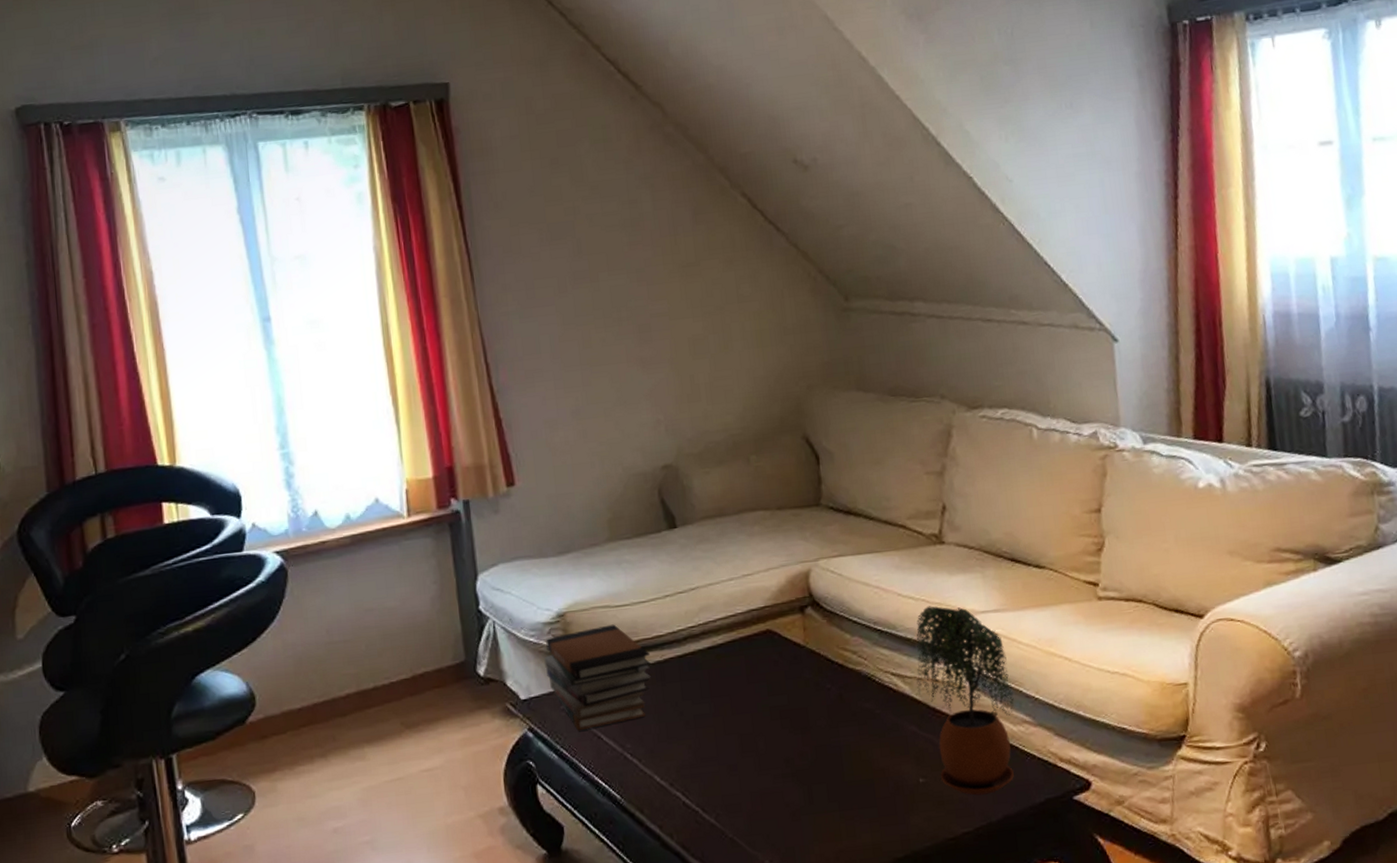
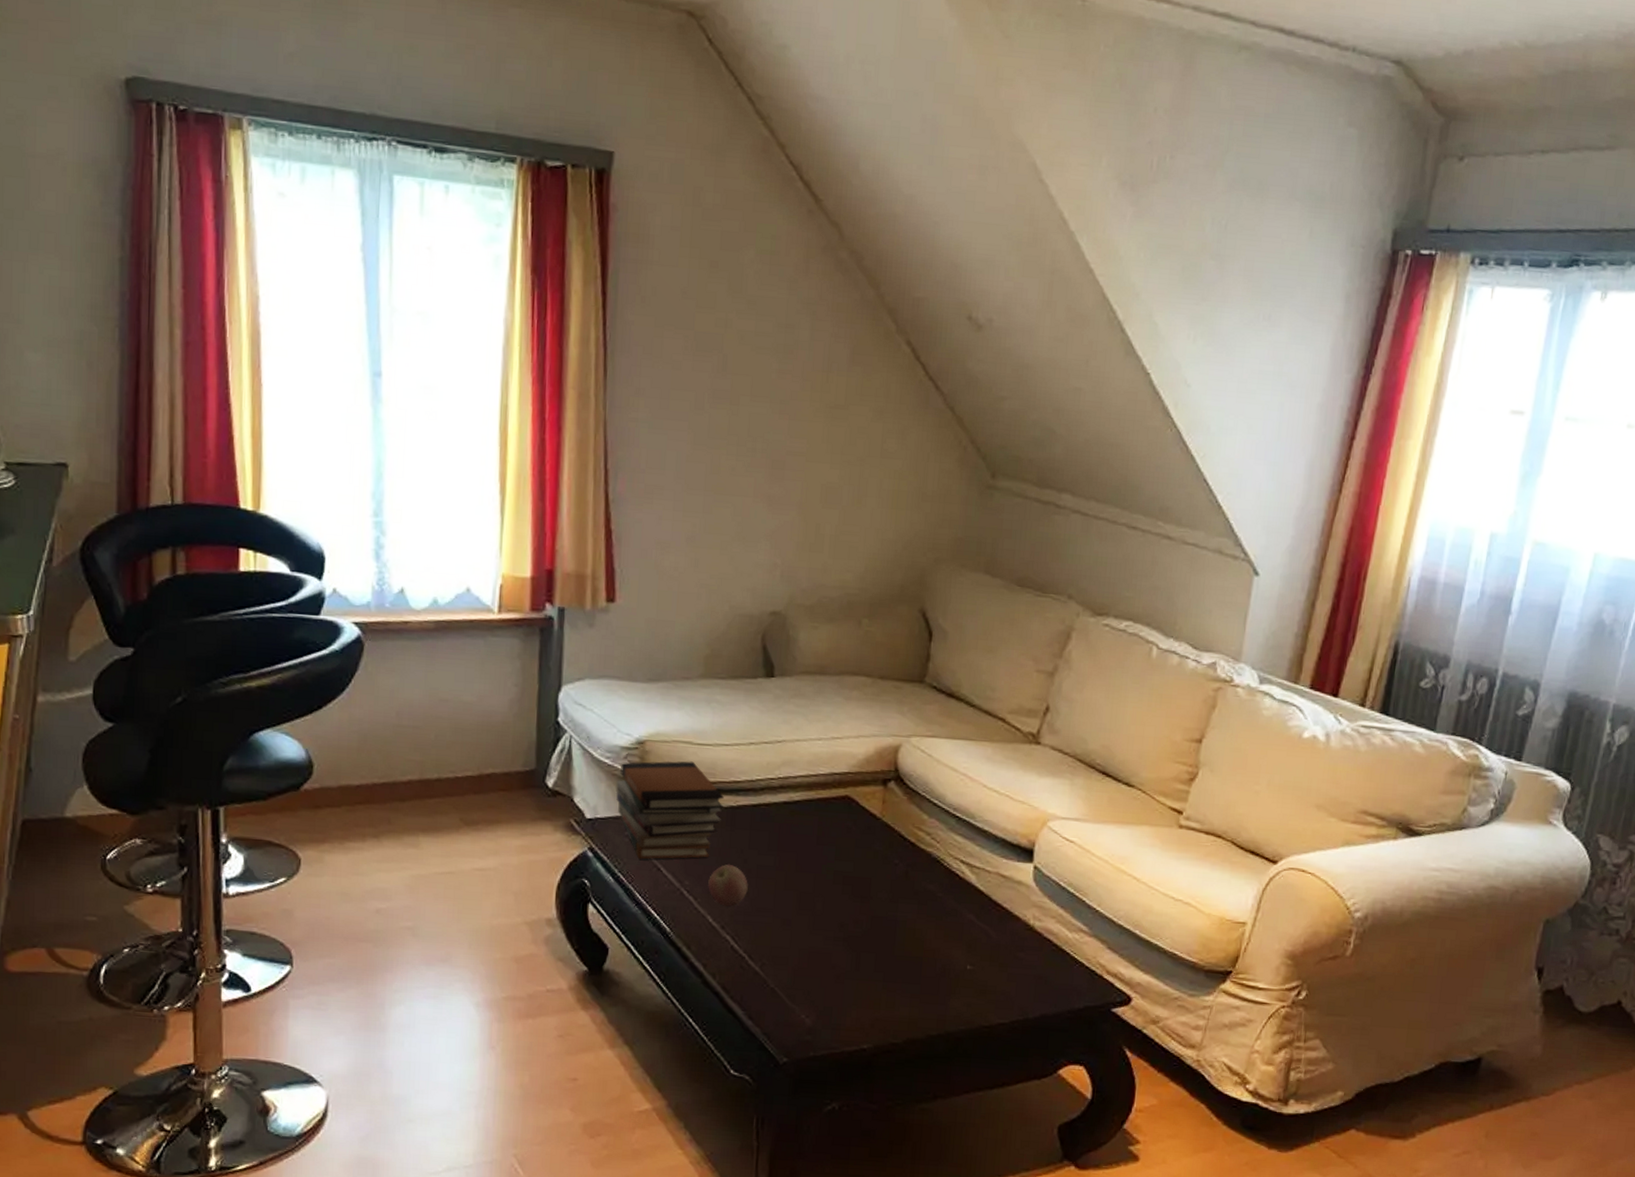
apple: none [649,720,689,763] -> present [708,864,748,907]
potted plant: present [916,606,1014,796] -> none [983,802,1077,992]

